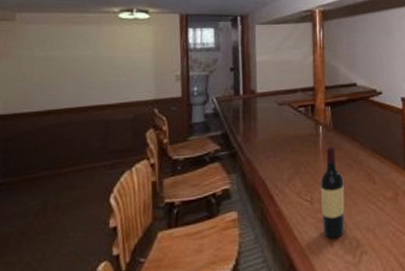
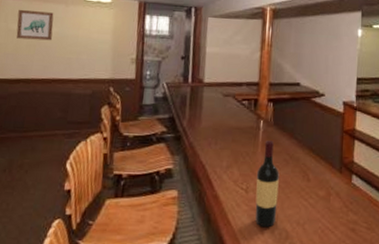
wall art: none [43,34,86,66] -> present [16,9,54,41]

